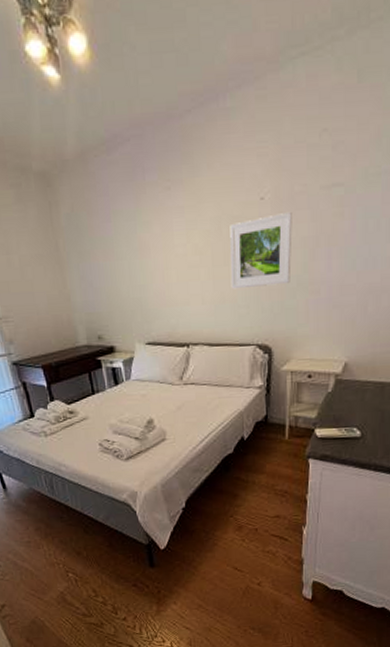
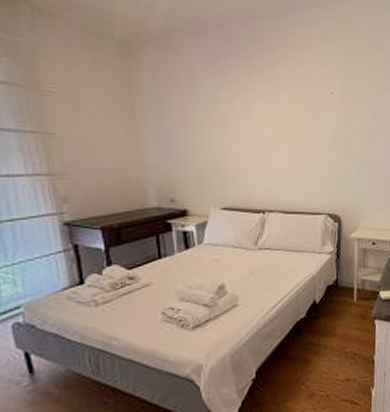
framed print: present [230,211,292,290] -> none [304,105,357,164]

